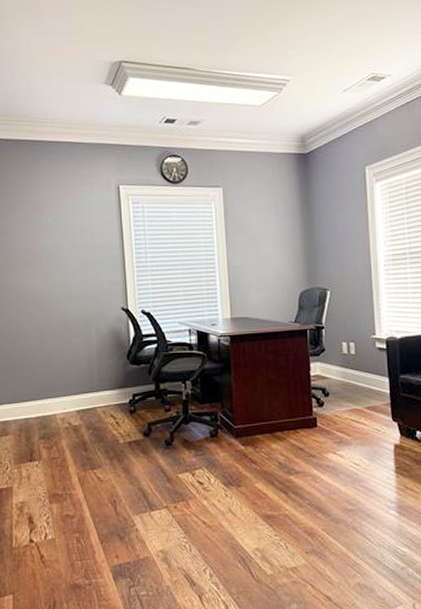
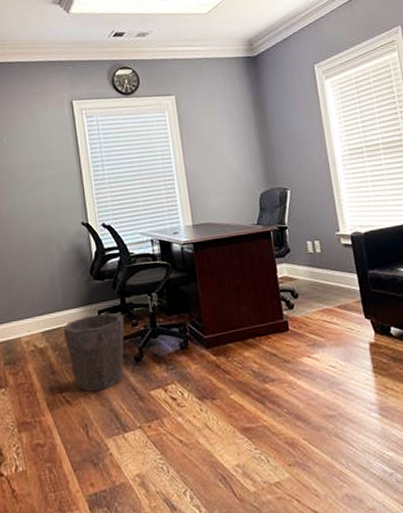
waste bin: none [97,397,158,470] -> present [63,312,125,392]

